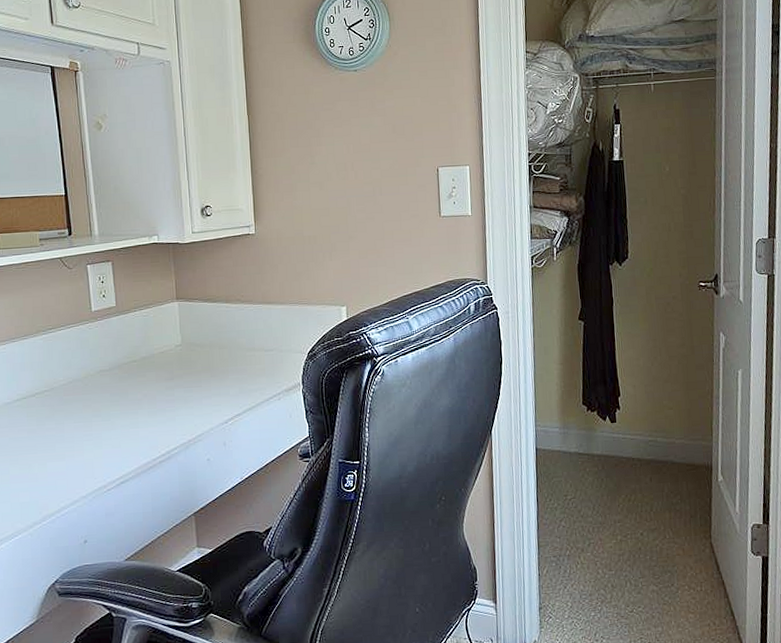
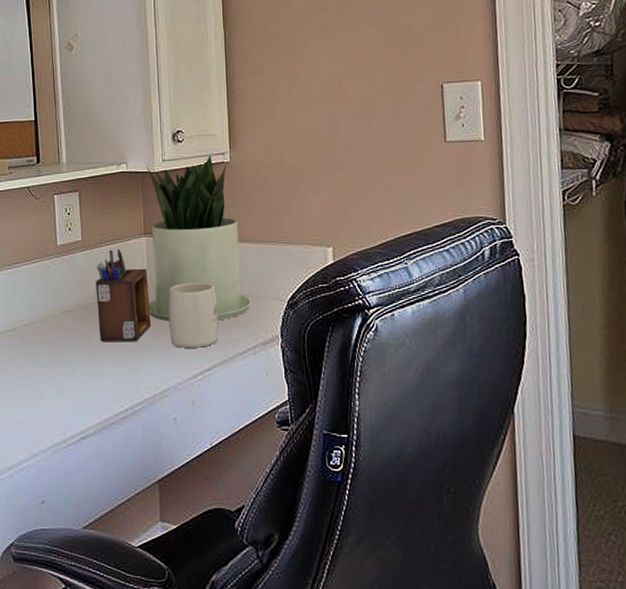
desk organizer: none [131,313,184,396] -> present [96,249,151,341]
planter: none [177,228,276,376] -> present [146,155,252,322]
mug: none [199,340,247,398] -> present [167,282,218,348]

